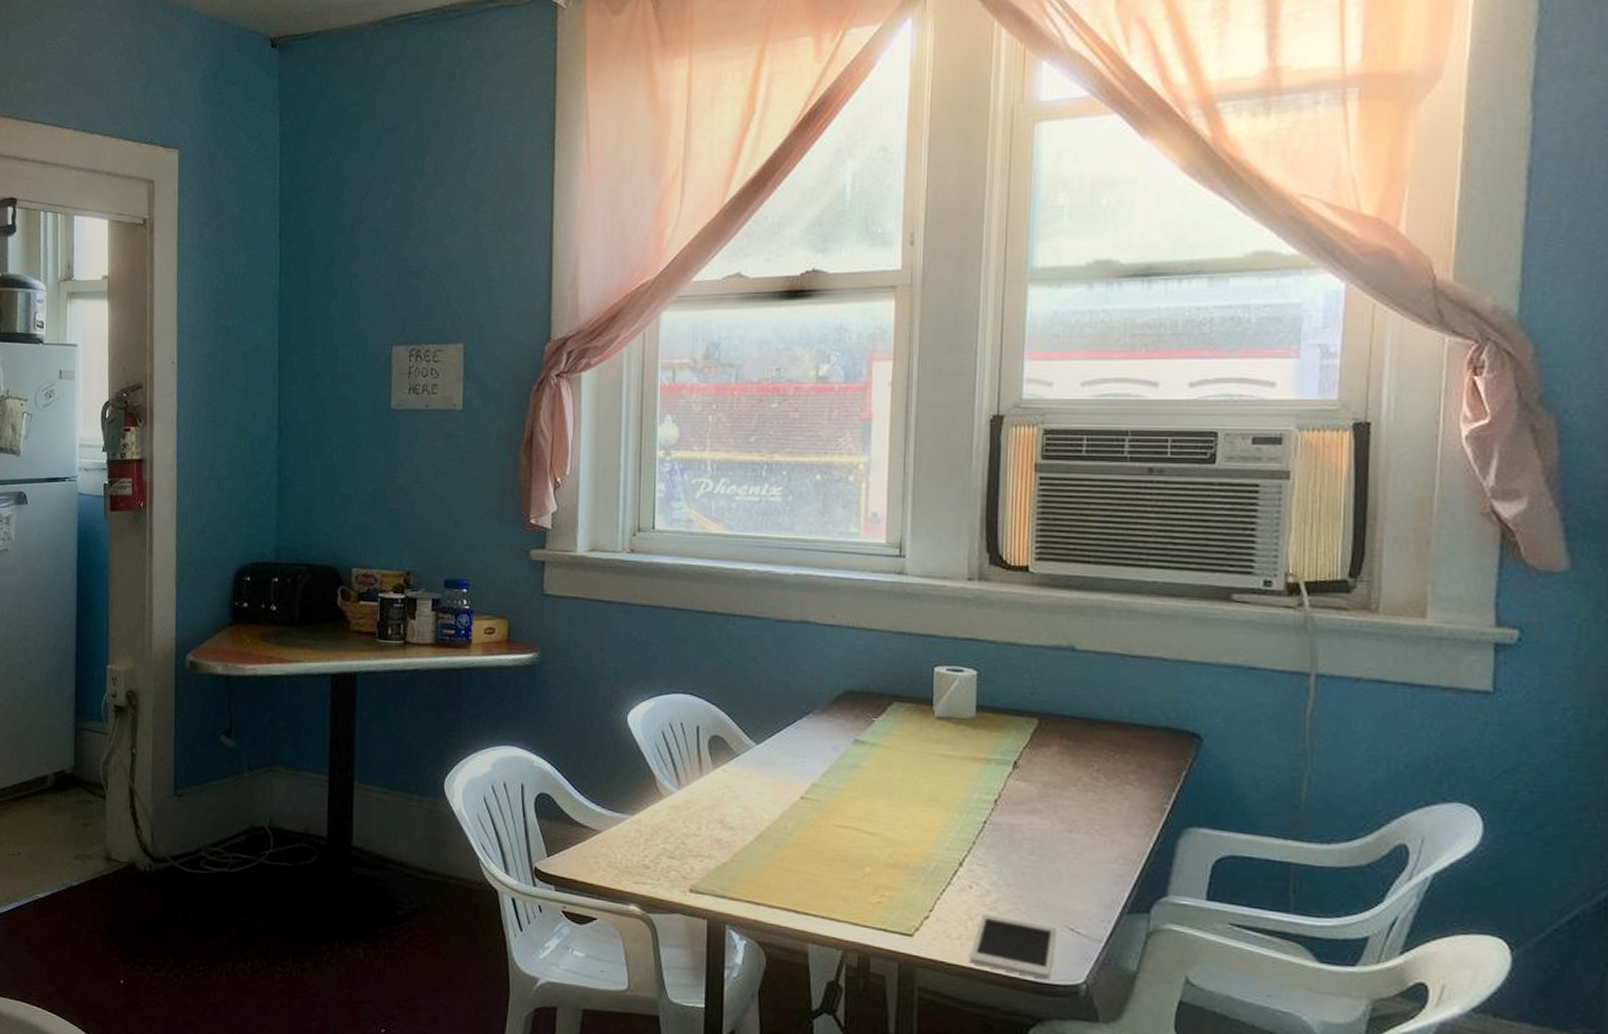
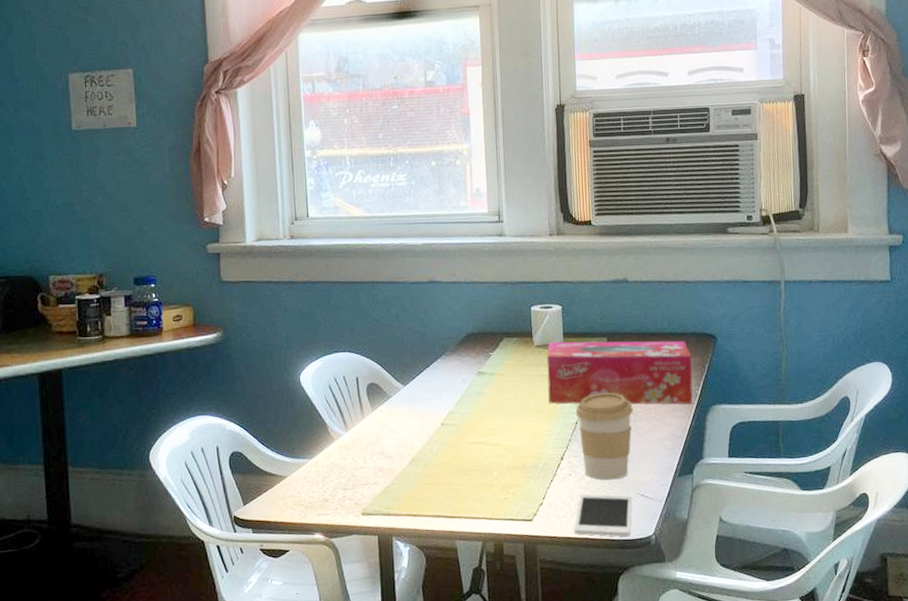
tissue box: none [949,715,1162,822] -> present [546,340,693,405]
coffee cup: none [985,788,1068,904] -> present [575,392,633,480]

